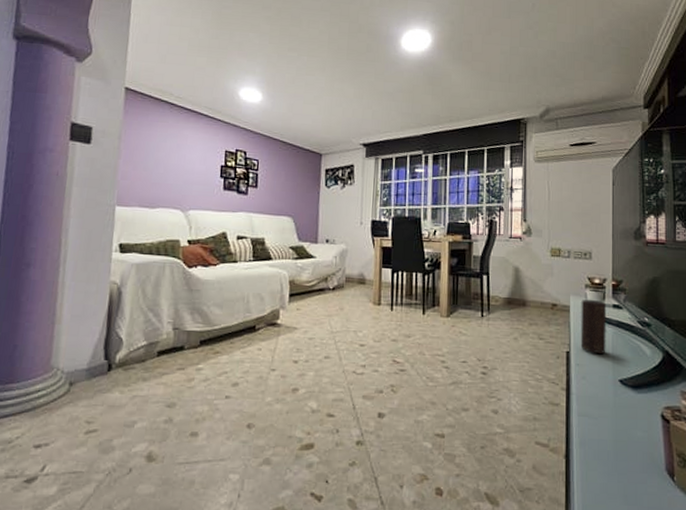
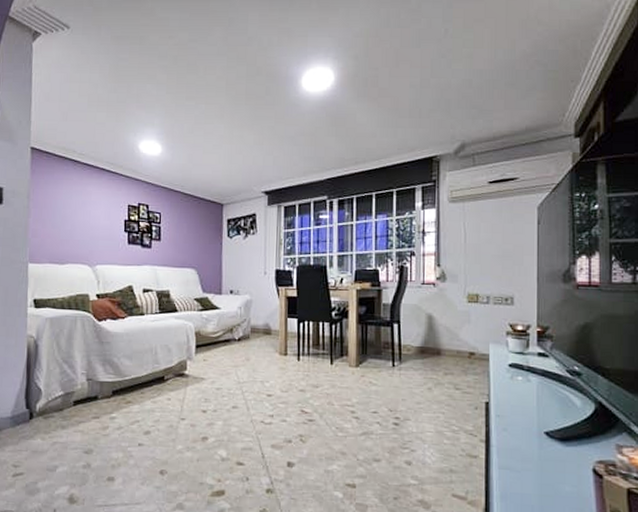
candle: present [580,299,607,353] -> none [501,347,531,404]

